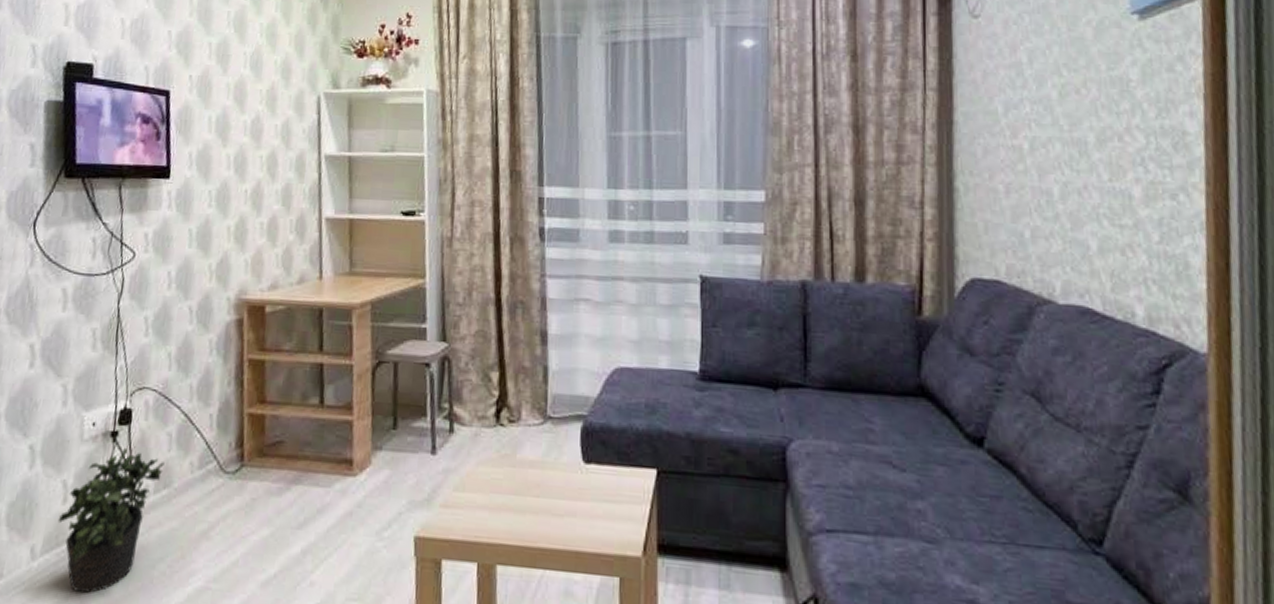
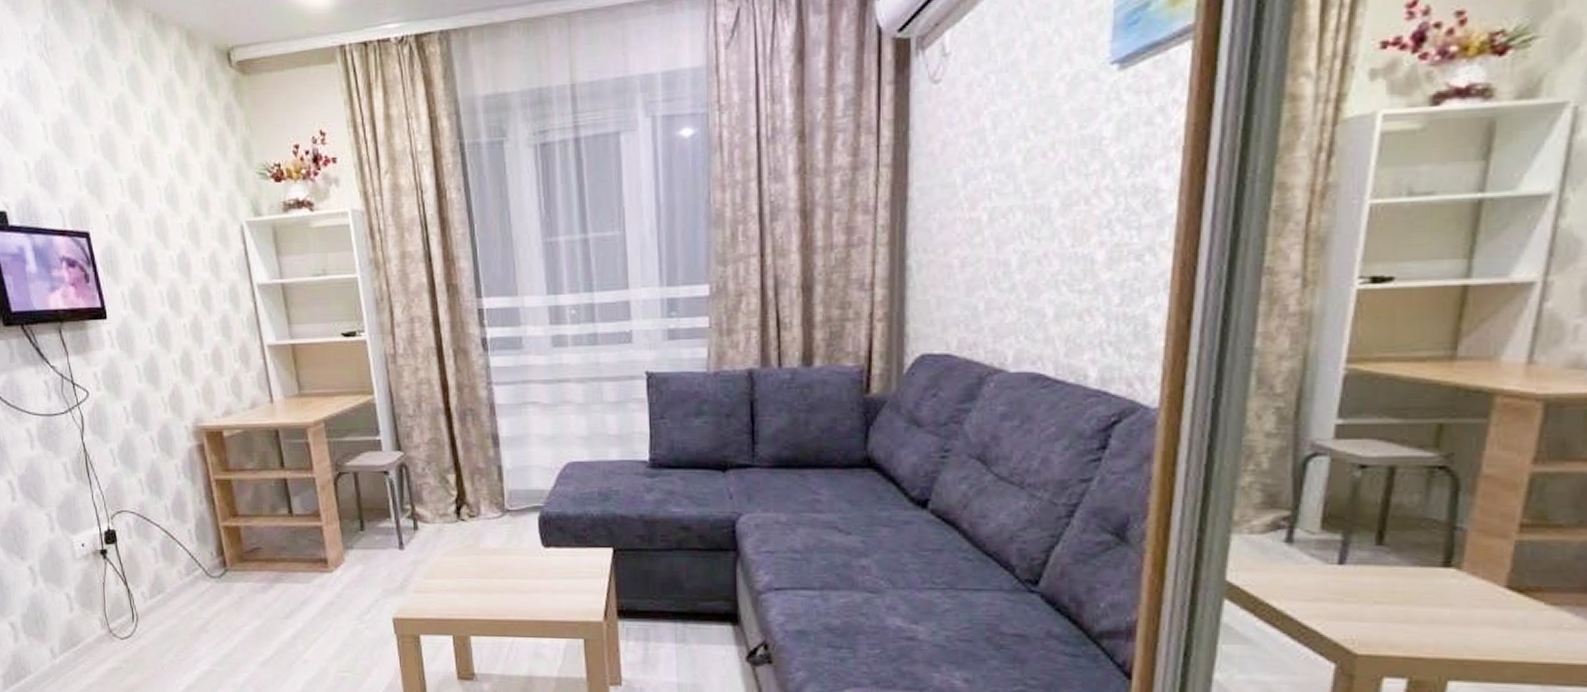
potted plant: present [57,449,165,594] -> none [68,563,155,682]

